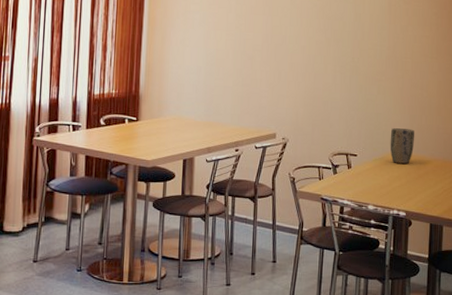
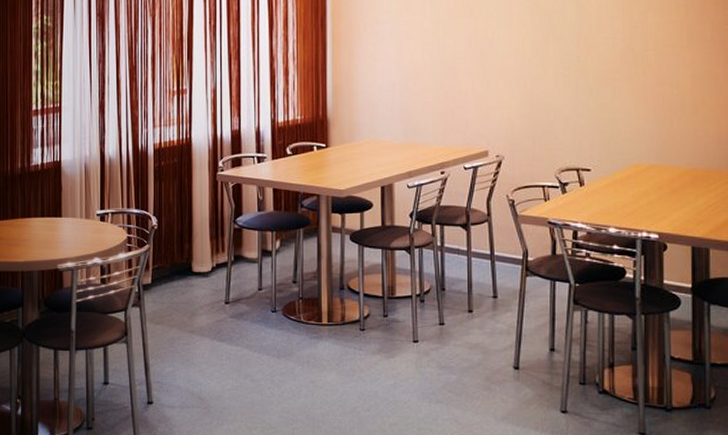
plant pot: present [390,128,414,164] -> none [632,135,664,176]

